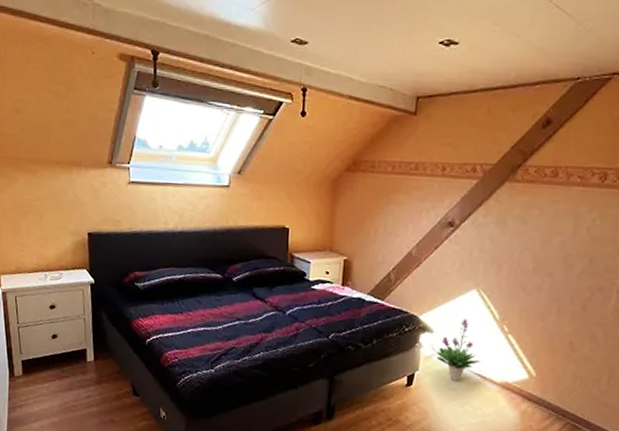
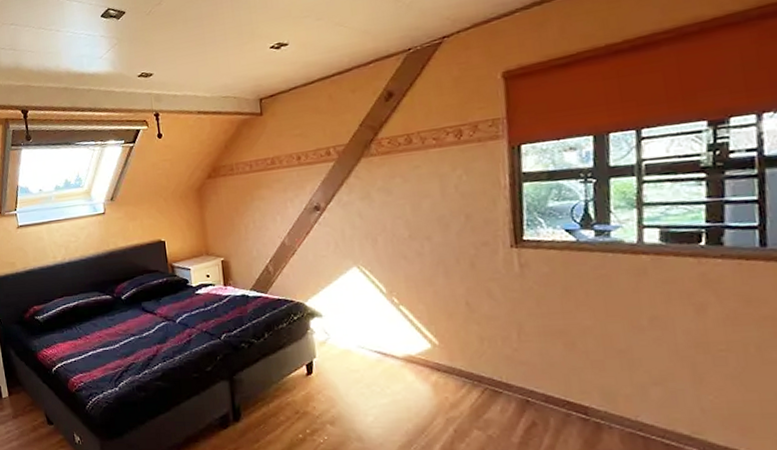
potted plant: present [436,319,481,381] -> none [330,297,378,362]

